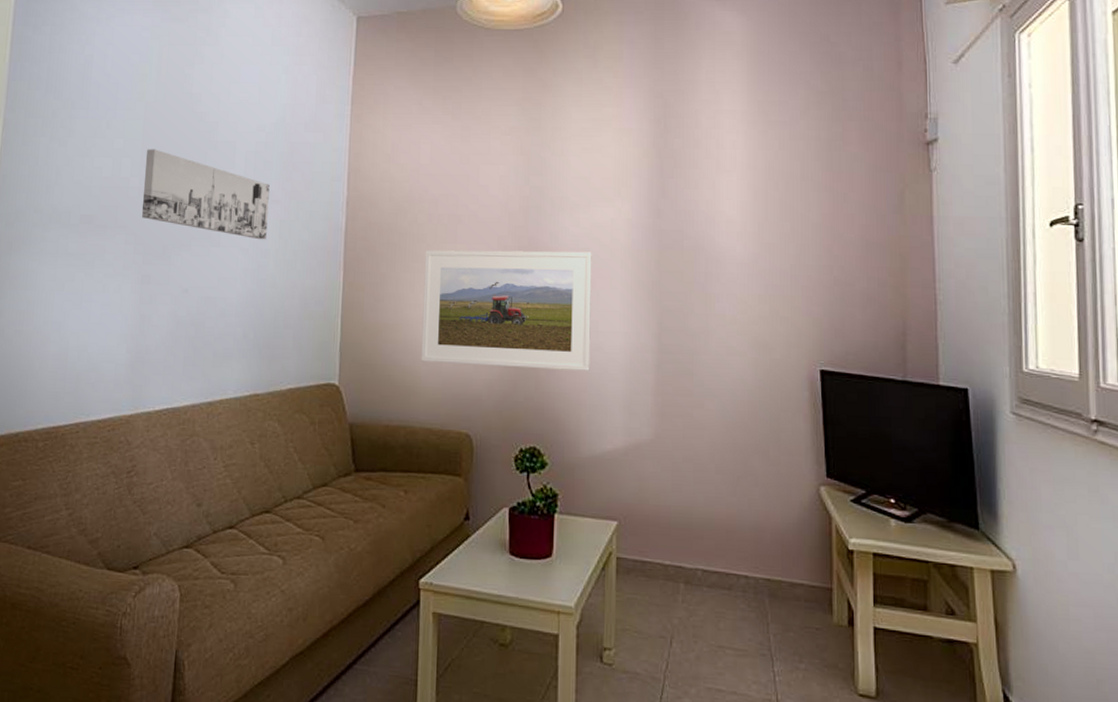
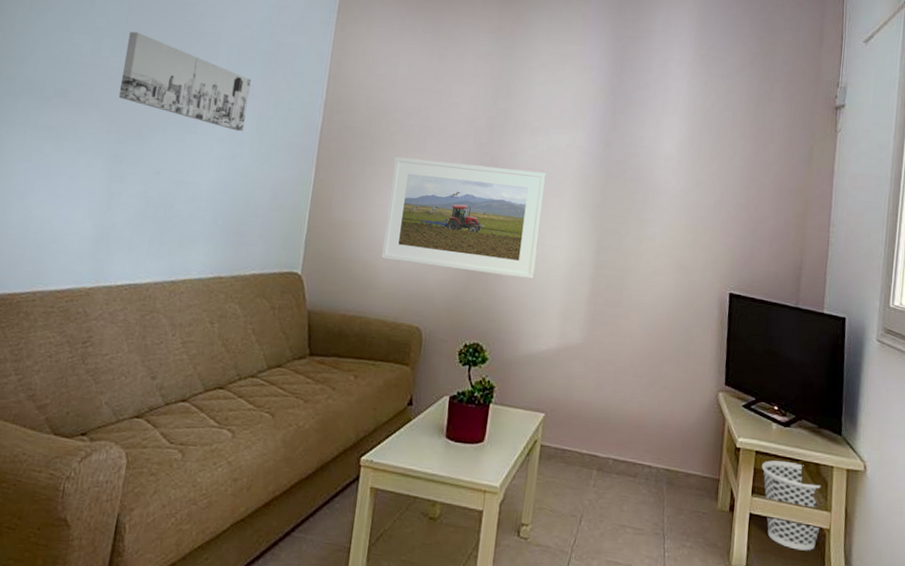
wastebasket: none [883,562,965,671] -> present [762,460,821,551]

